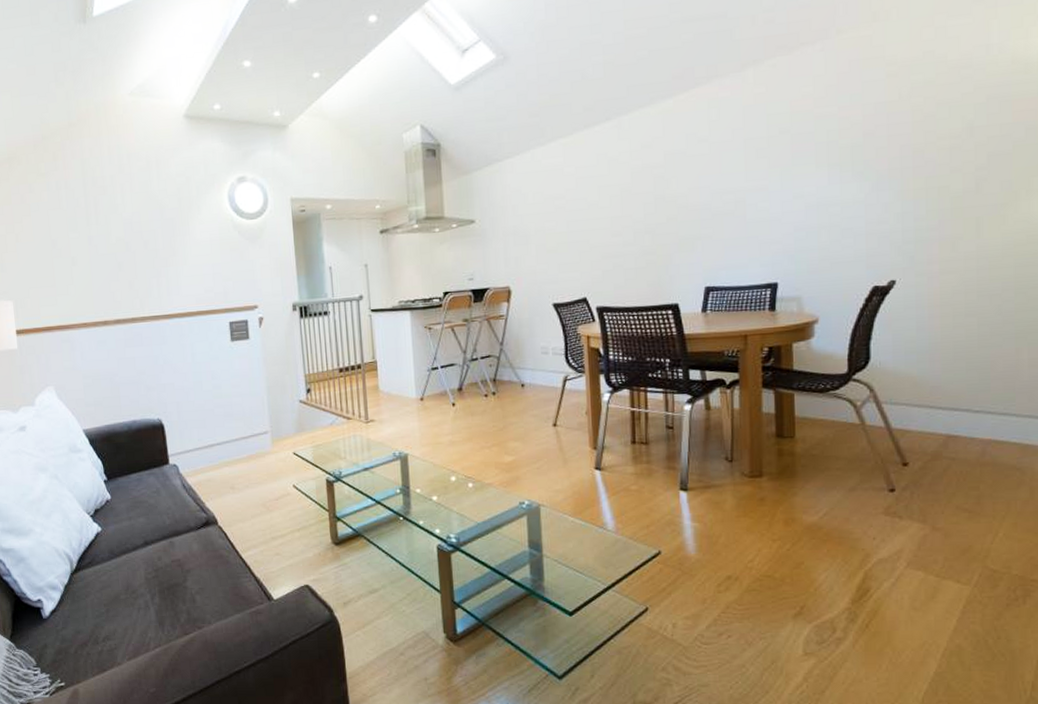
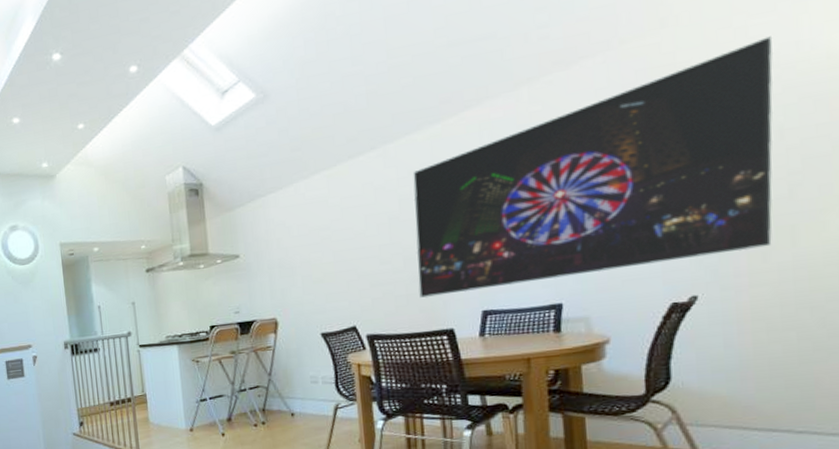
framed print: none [645,38,968,272] -> present [413,36,773,298]

